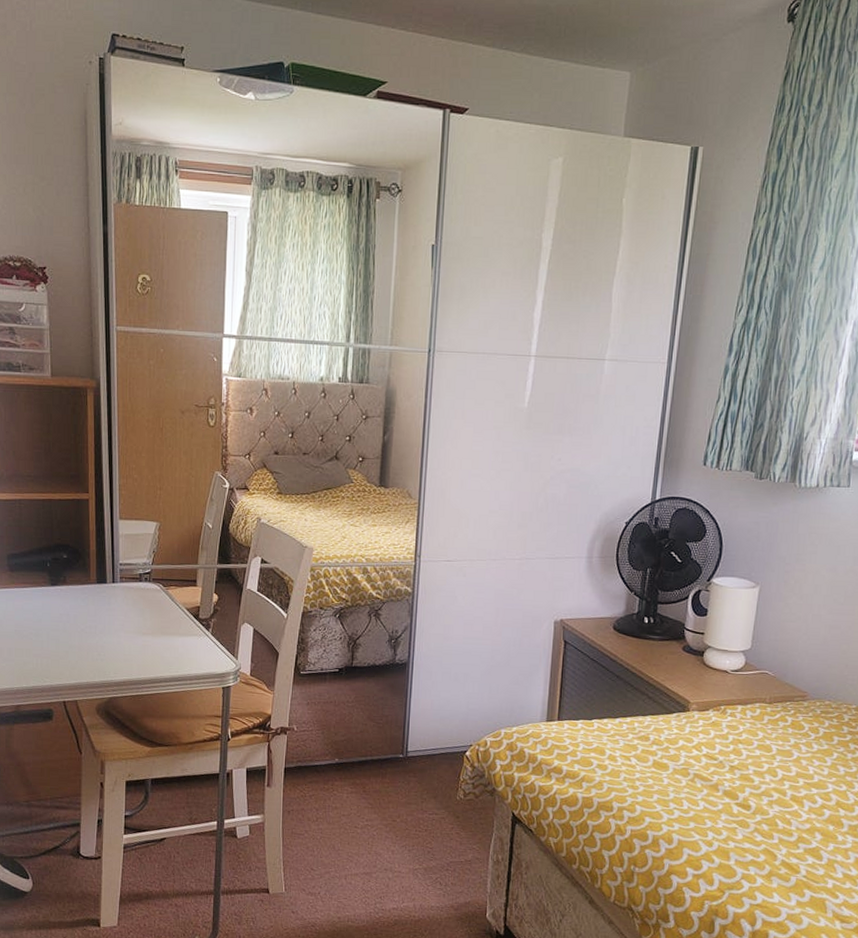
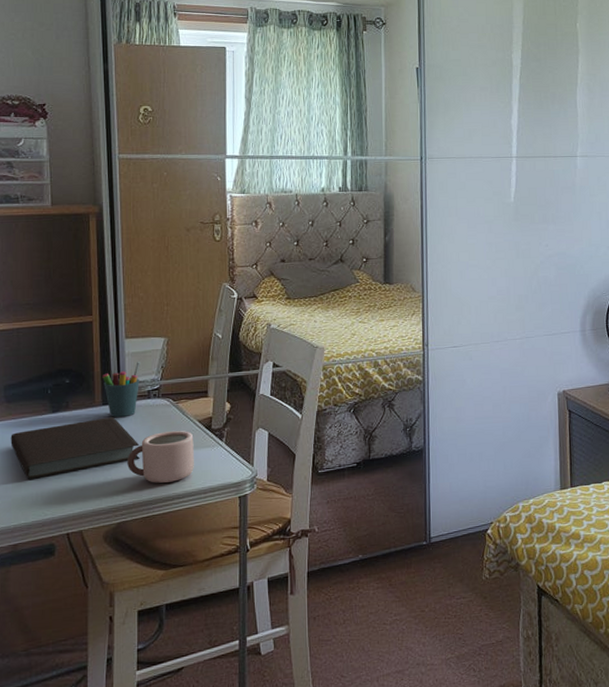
notebook: none [13,595,131,648] -> present [10,417,140,480]
pen holder: none [97,544,133,597] -> present [102,362,140,417]
mug: none [119,616,182,665] -> present [127,431,194,483]

